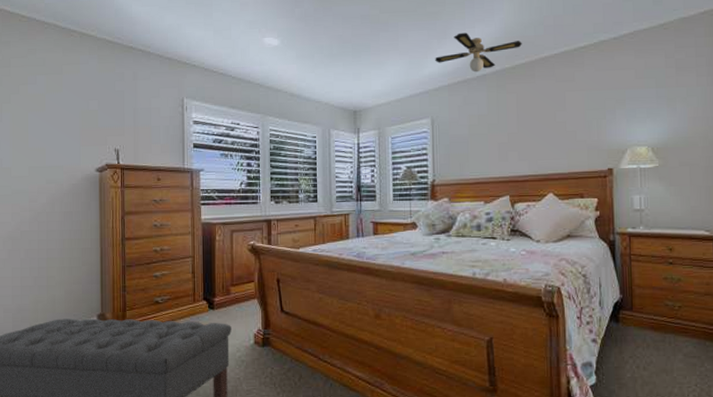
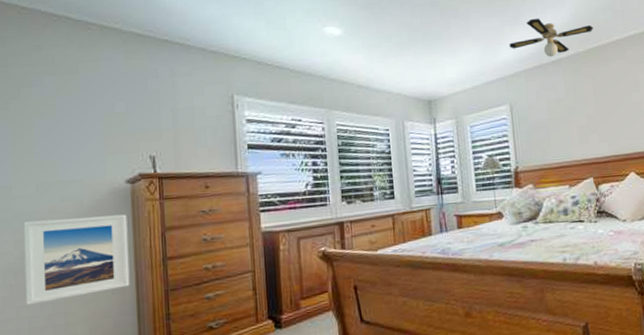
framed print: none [19,197,96,267] -> present [23,214,130,305]

